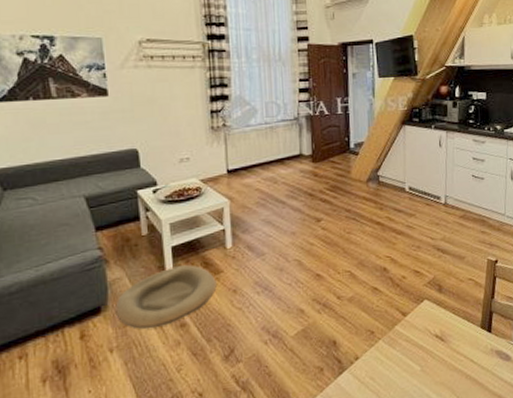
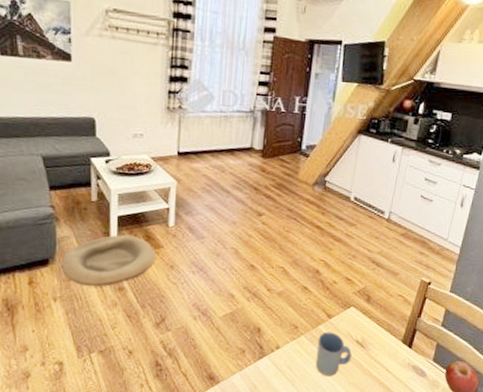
mug: none [396,330,433,380] -> present [315,332,352,377]

